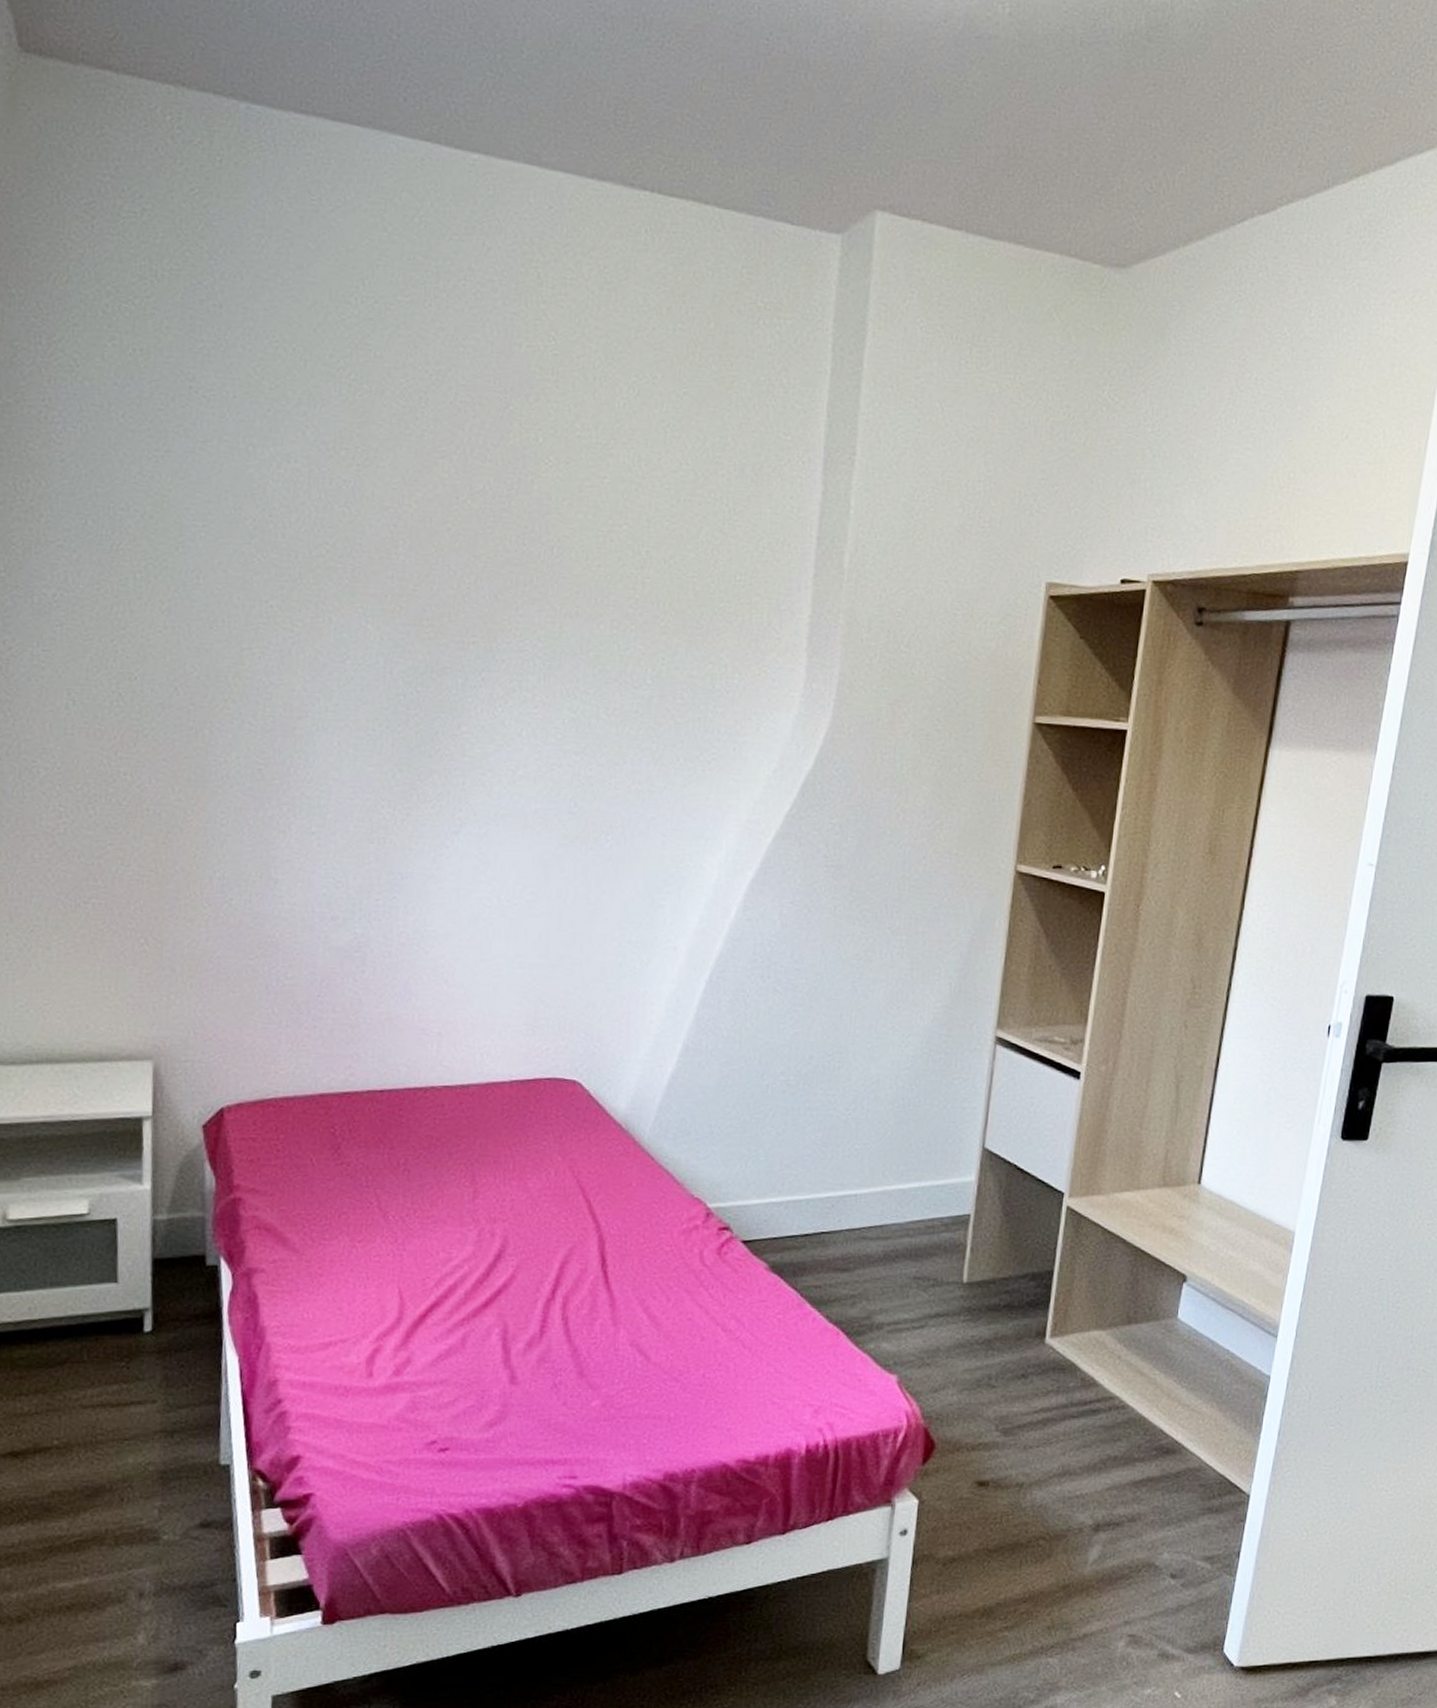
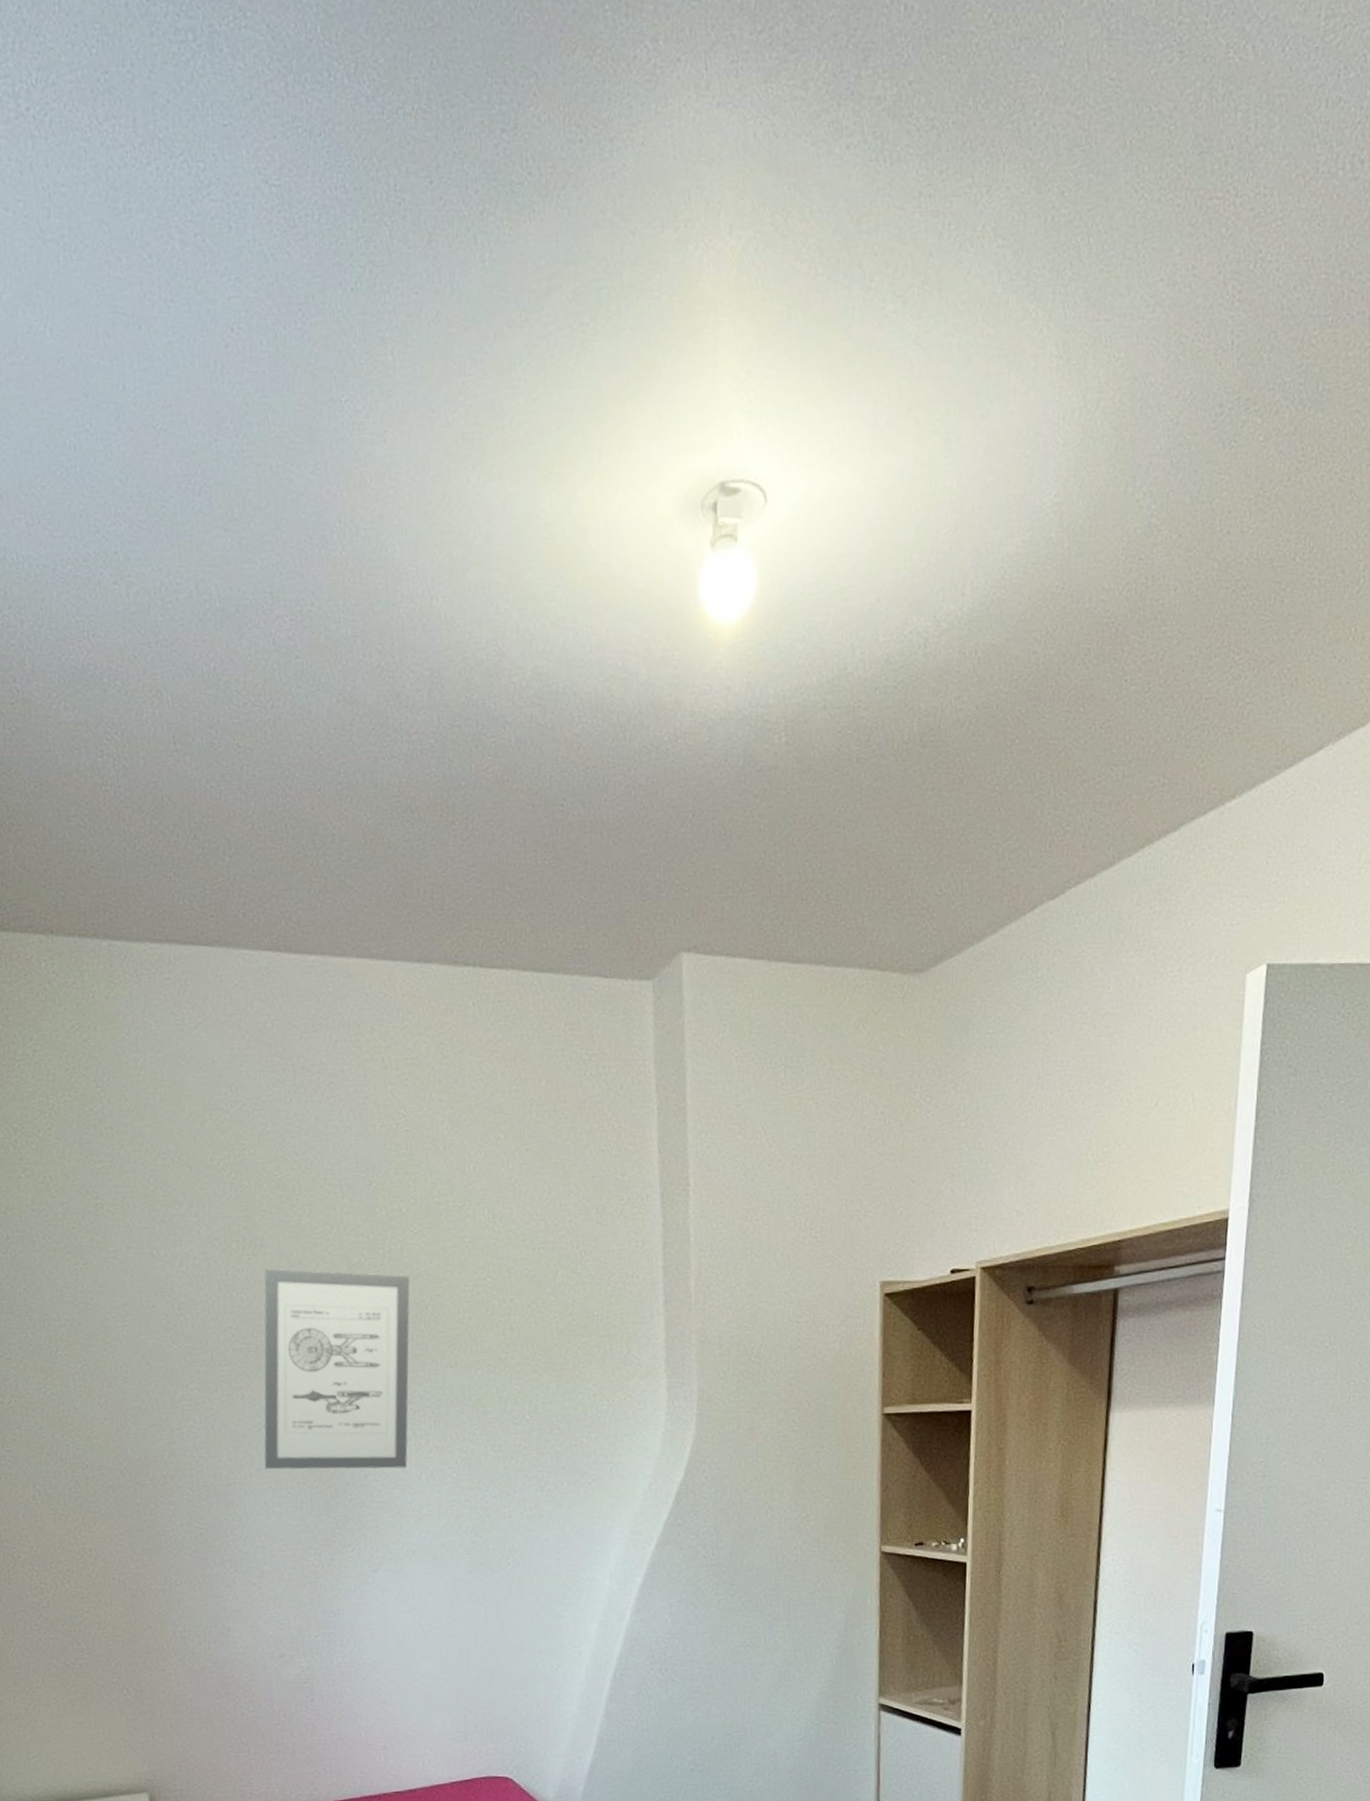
wall art: none [343,483,537,722] -> present [264,1268,410,1470]

